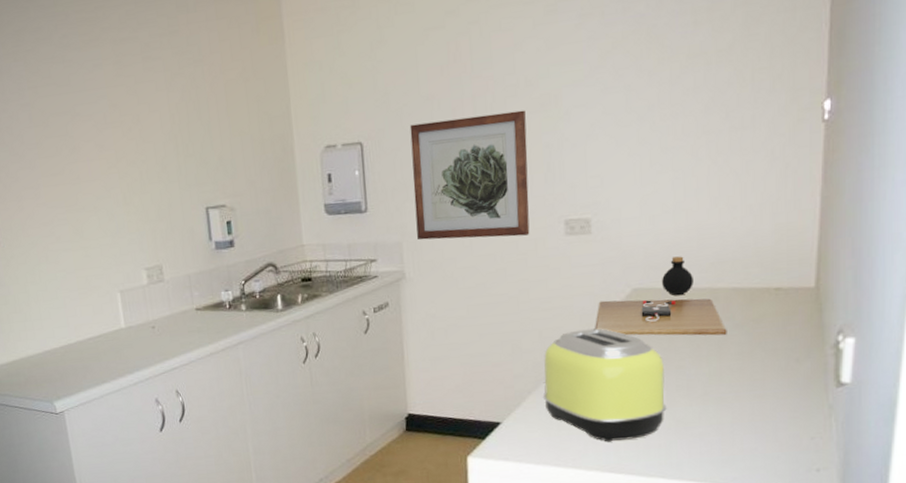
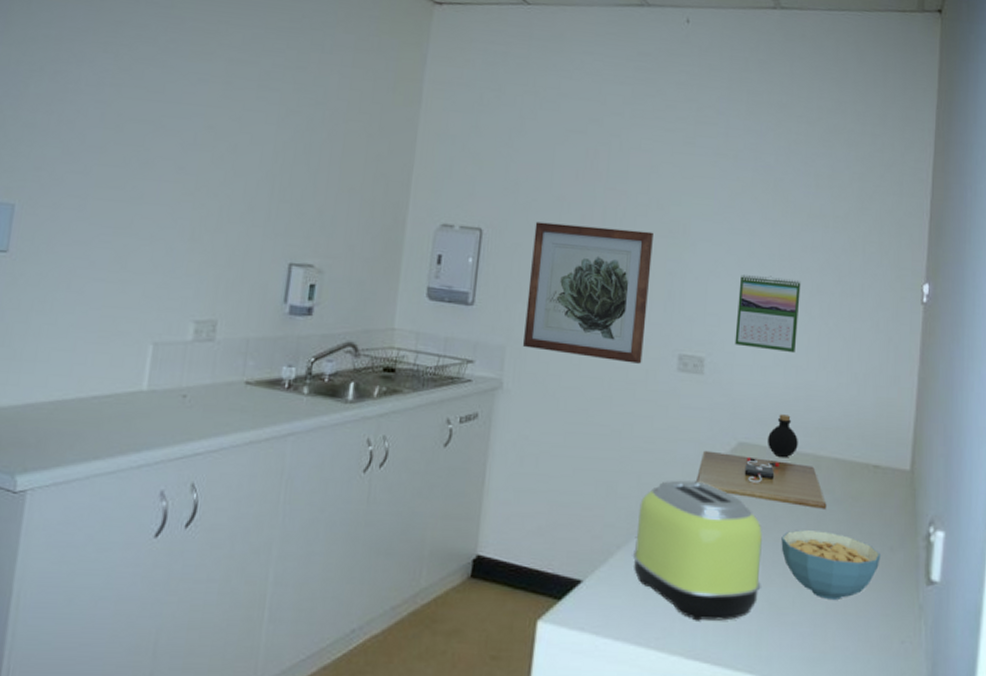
calendar: none [619,125,685,201] -> present [734,275,801,354]
cereal bowl: none [683,354,786,411] -> present [781,530,881,600]

